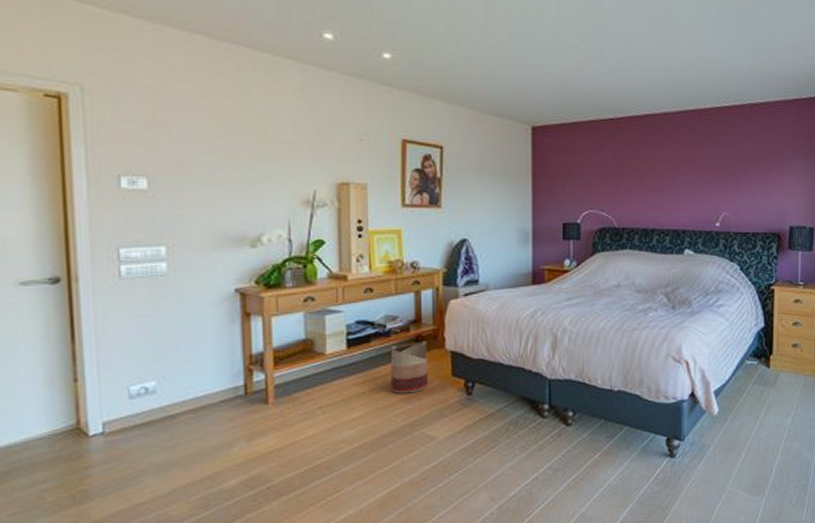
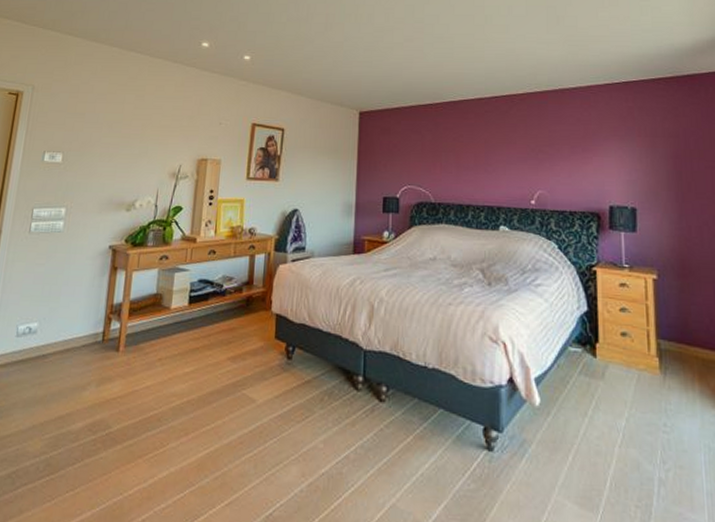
basket: present [390,341,429,394] -> none [221,302,256,353]

